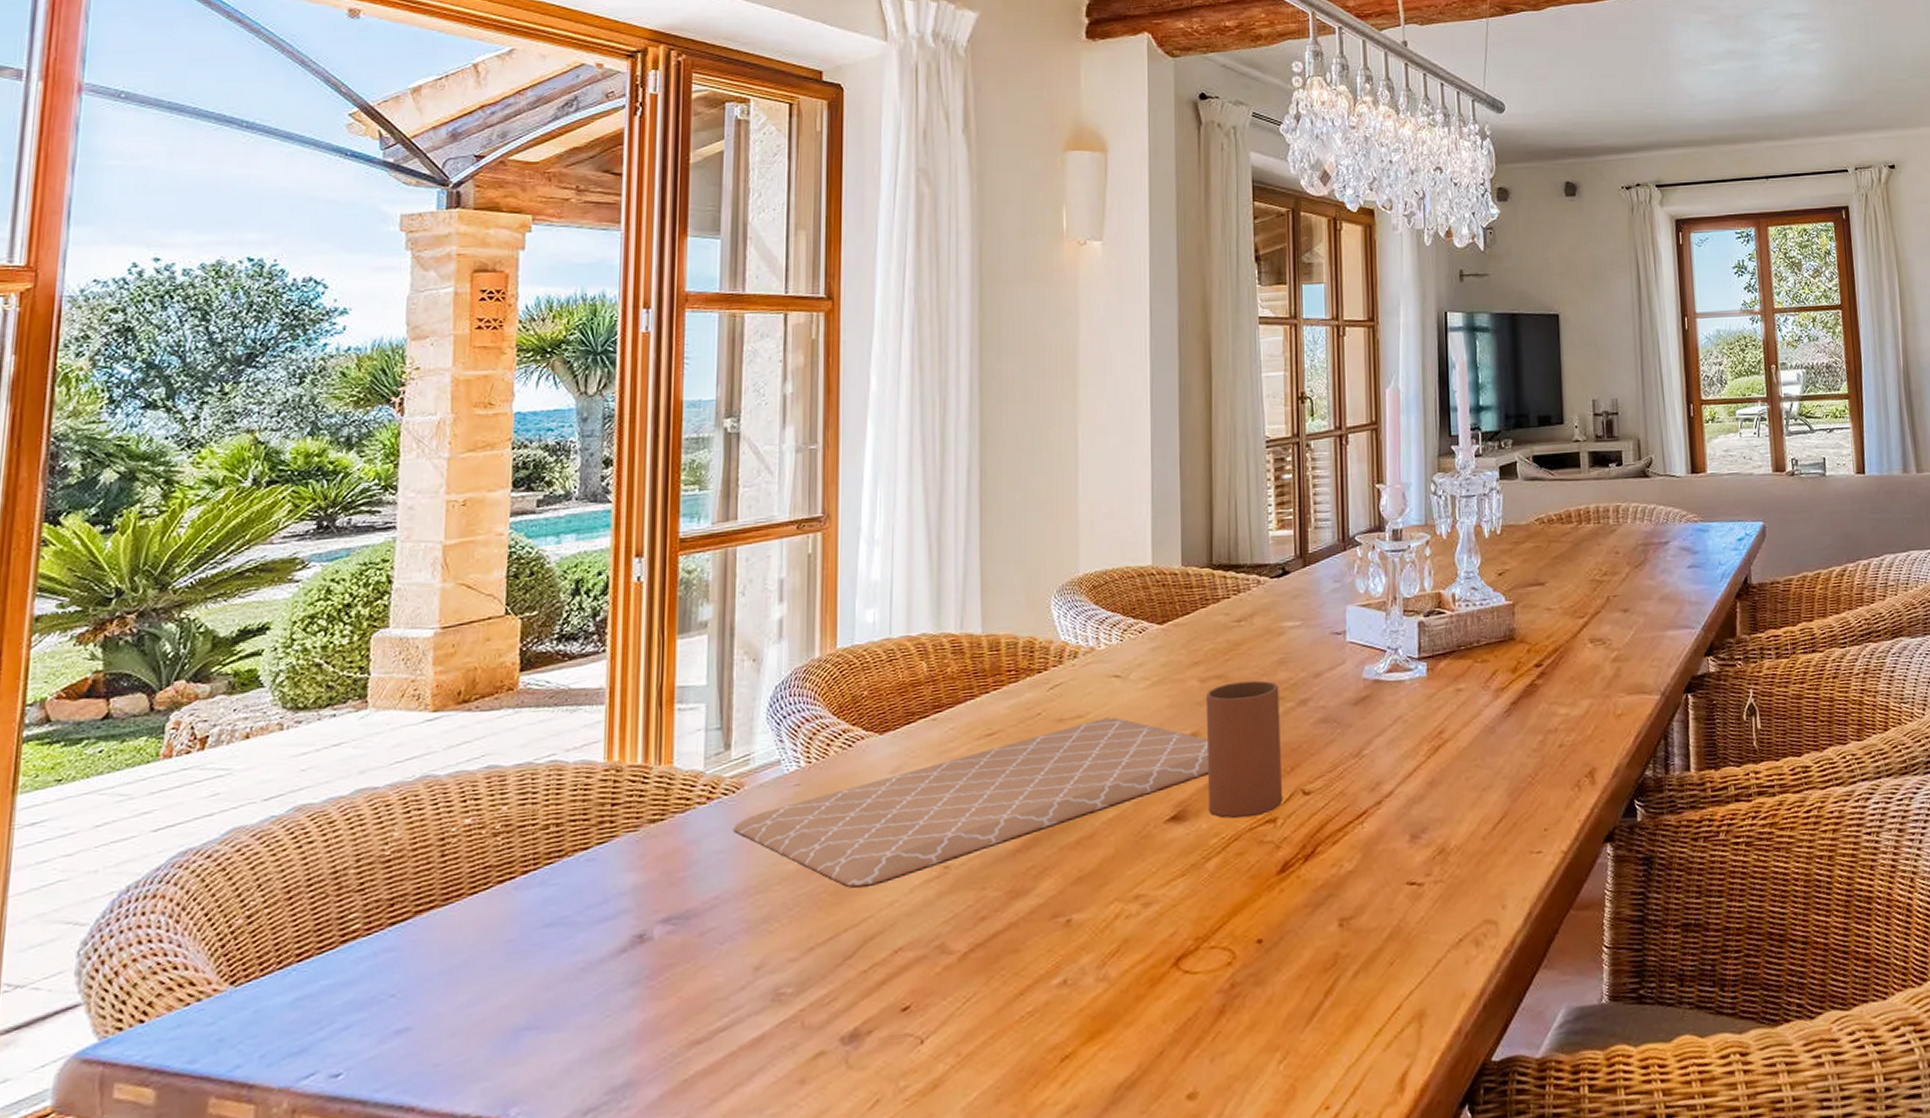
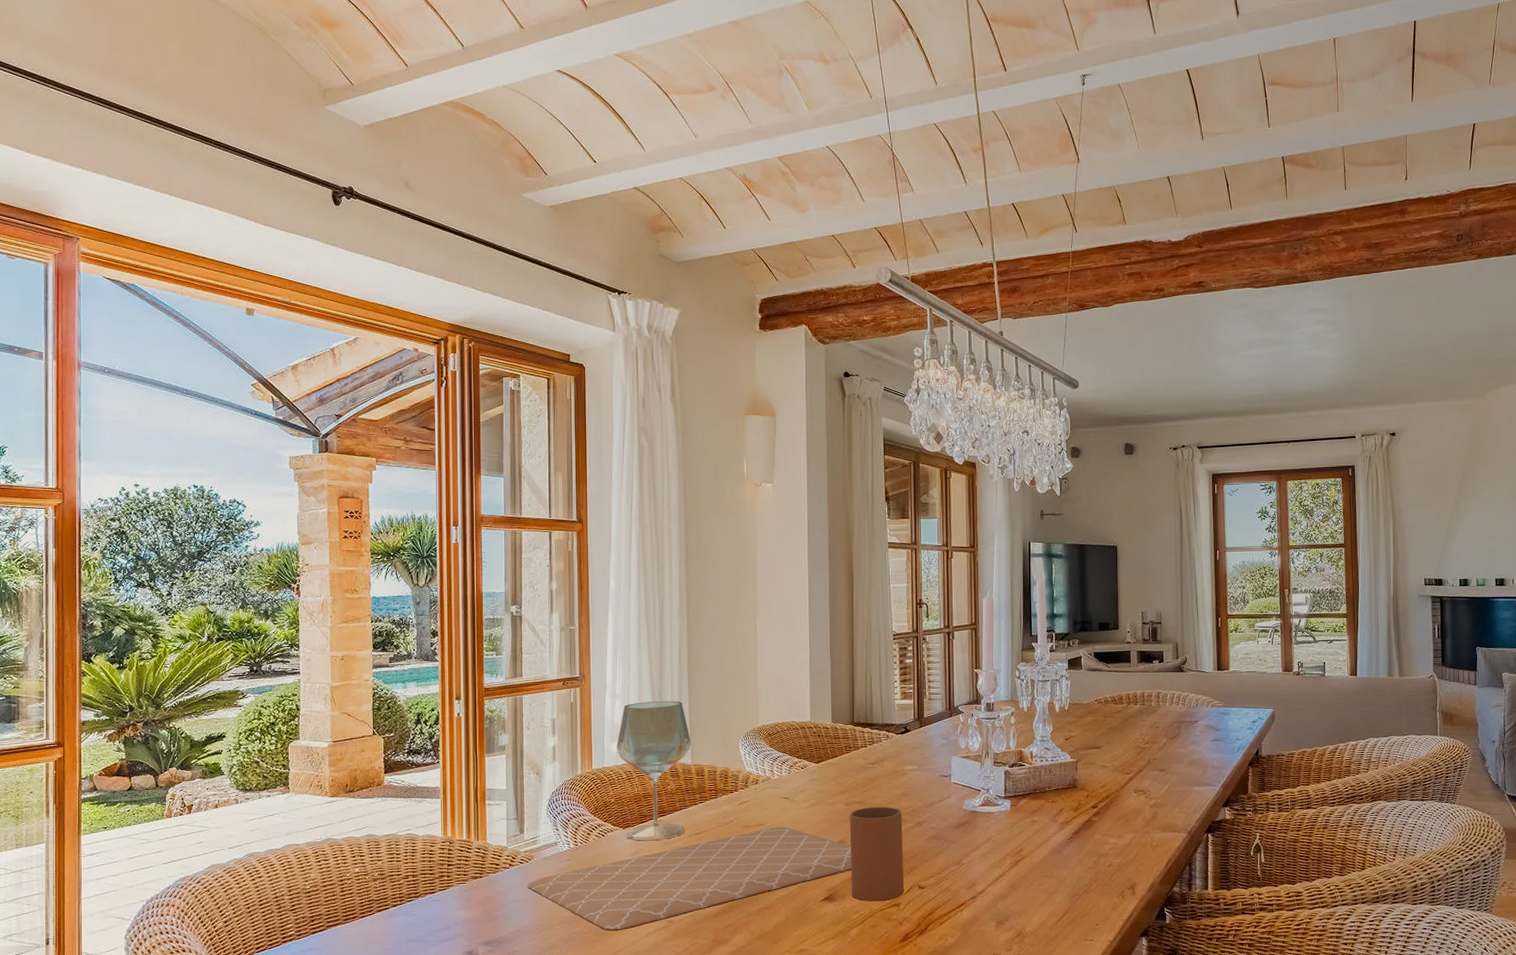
wine glass: none [873,545,982,751] -> present [616,701,691,841]

